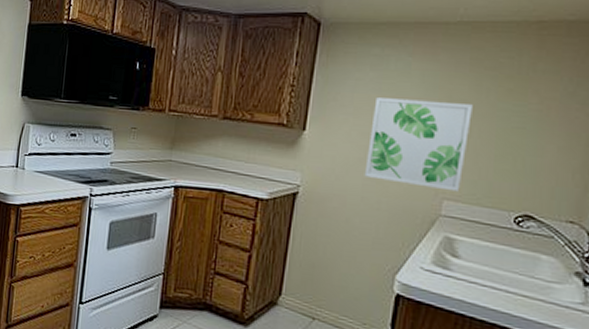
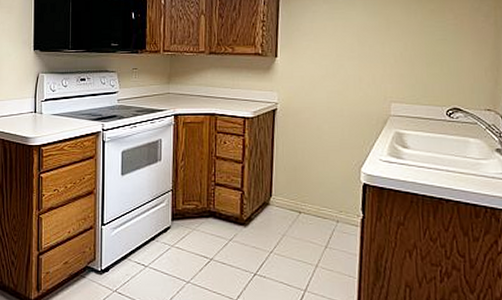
wall art: present [364,98,473,192] -> none [327,23,406,95]

